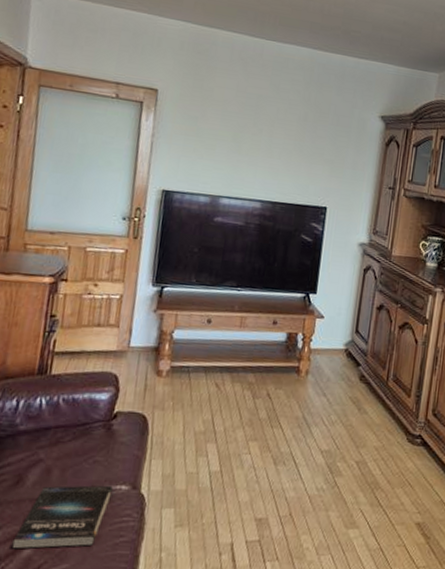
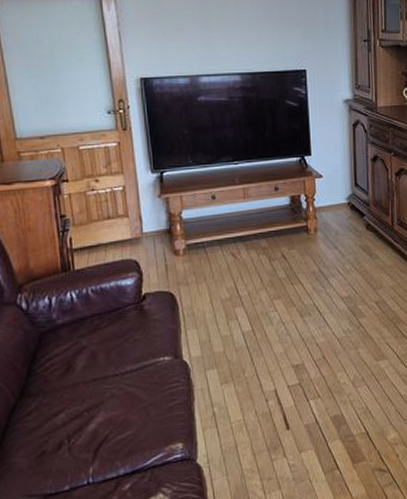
book: present [12,485,113,549] -> none [77,358,157,426]

